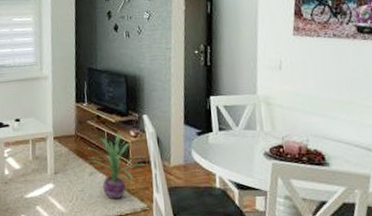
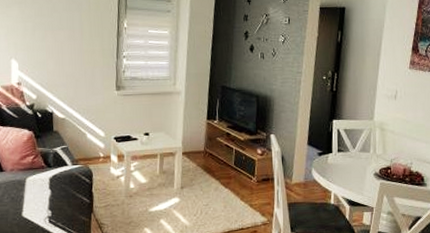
decorative plant: present [87,133,148,200] -> none [213,150,271,214]

